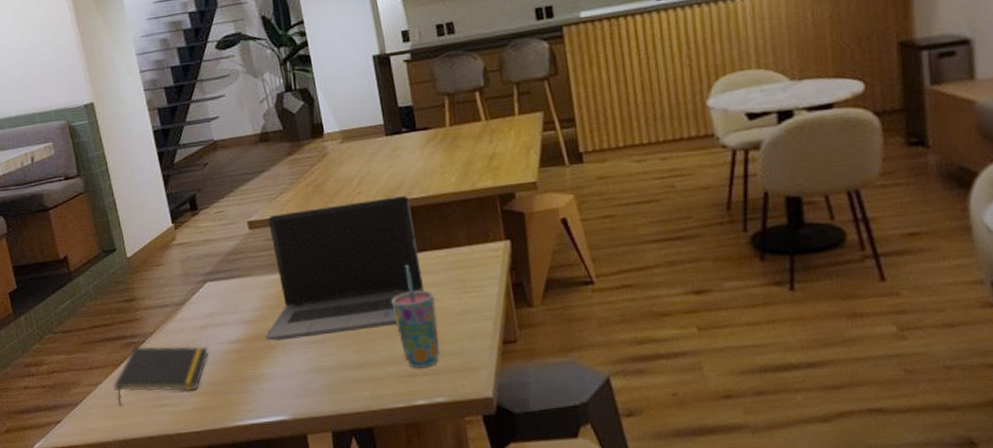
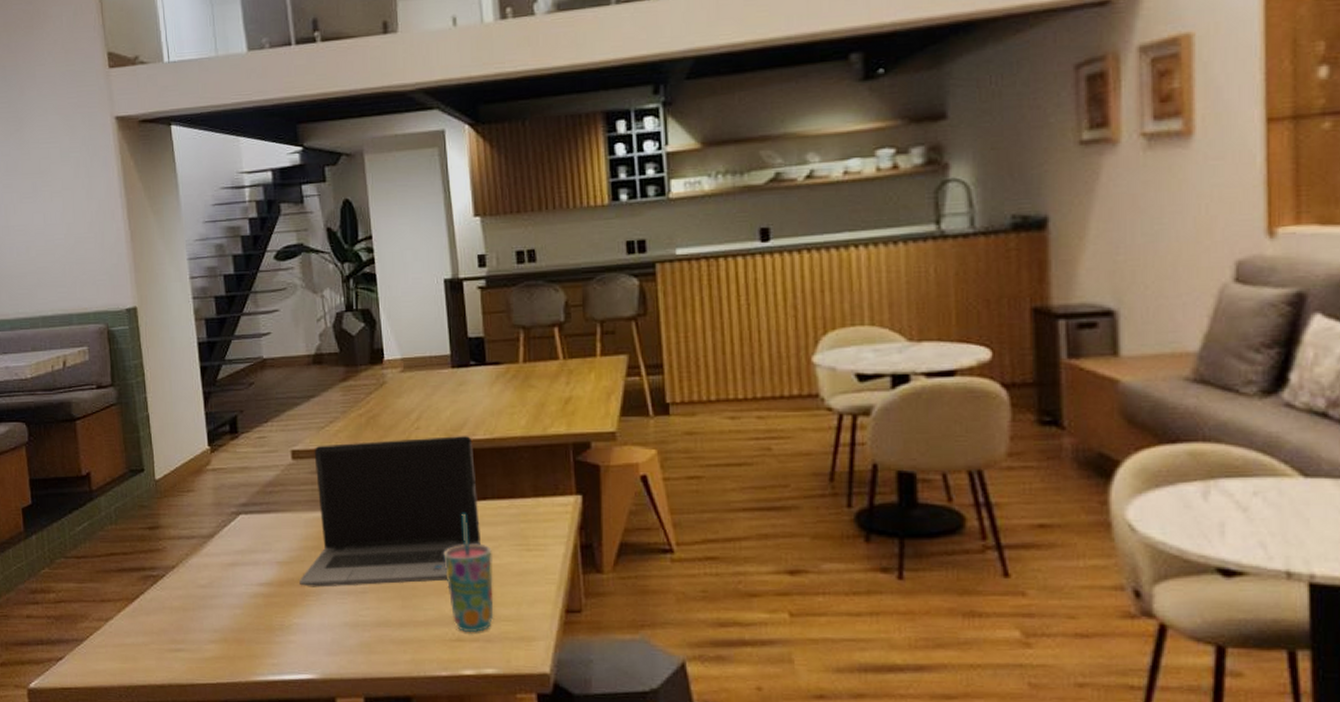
notepad: present [114,346,209,406] -> none [126,580,235,646]

